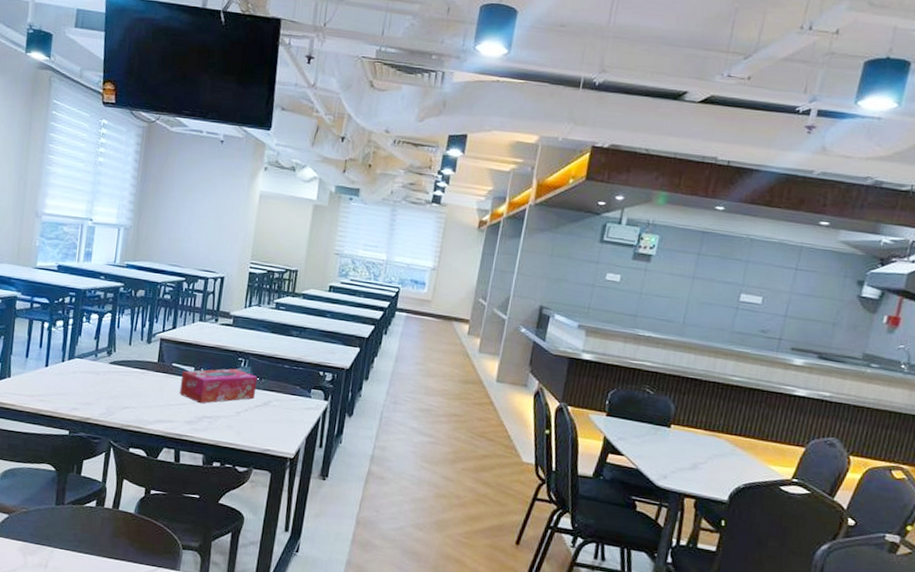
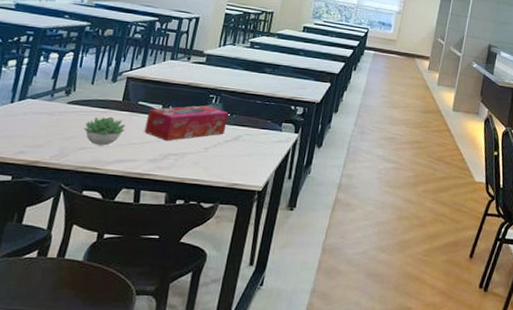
succulent plant: none [126,377,162,406] -> present [84,116,126,146]

